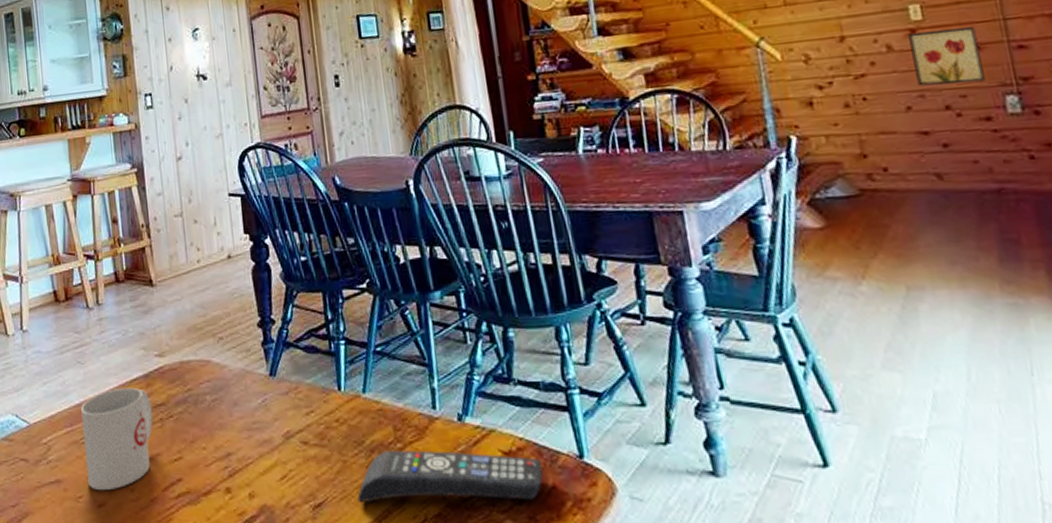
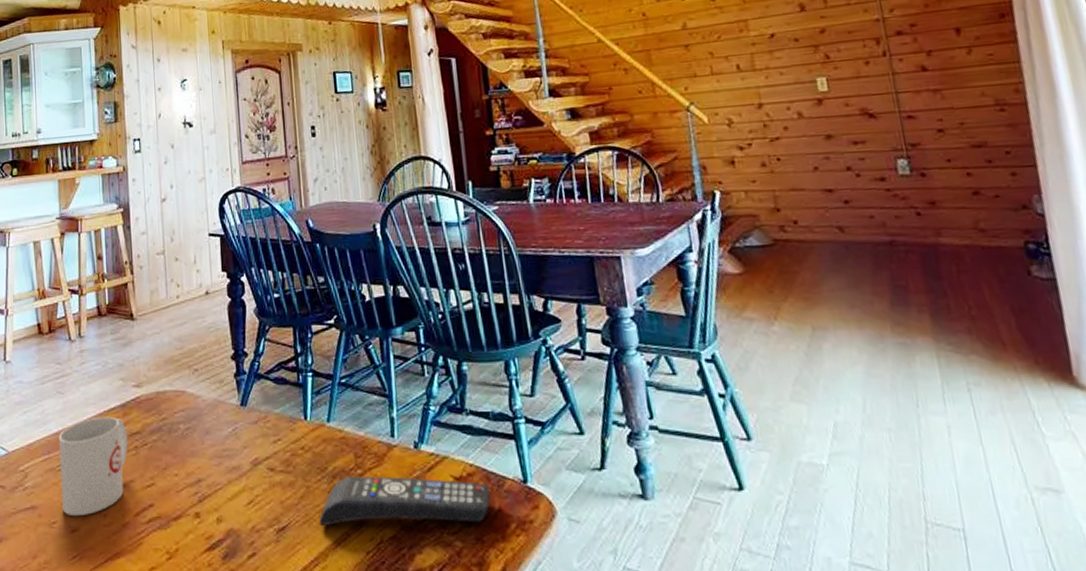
wall art: present [908,27,985,86] -> none [816,99,880,149]

